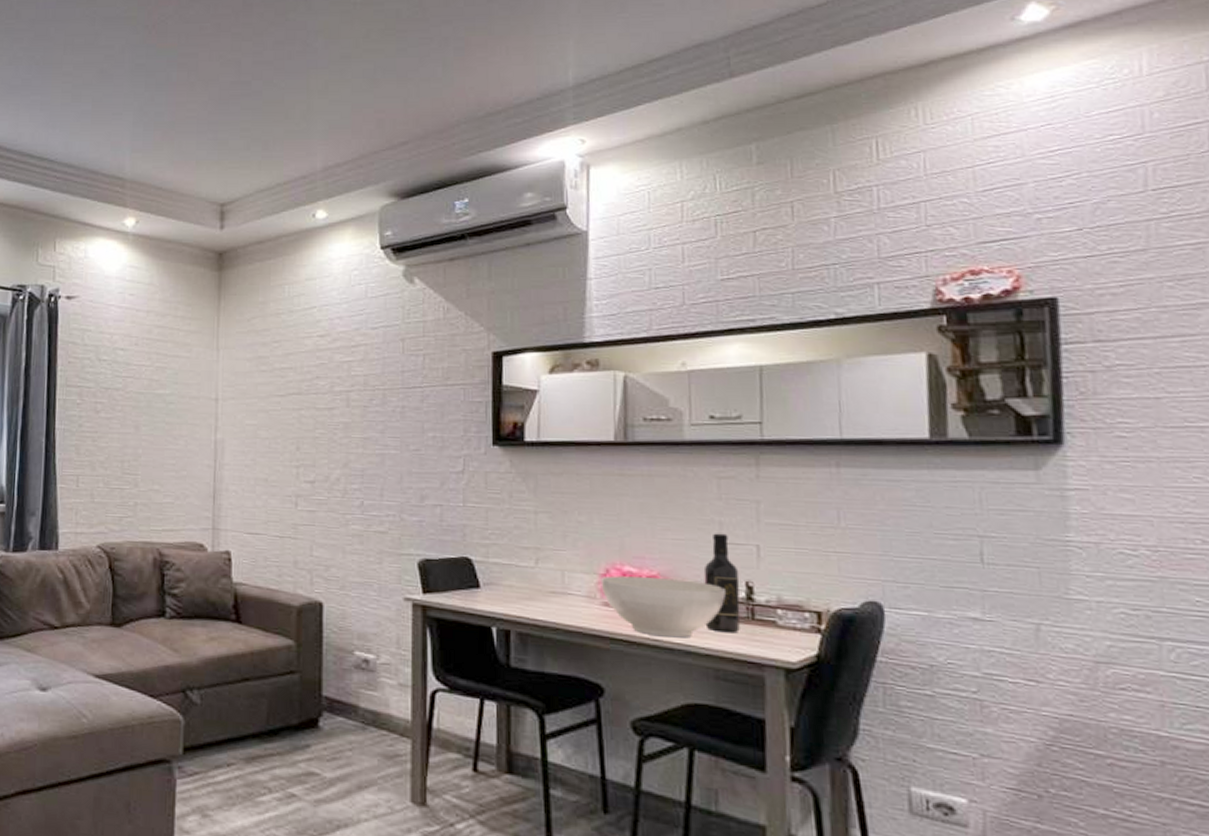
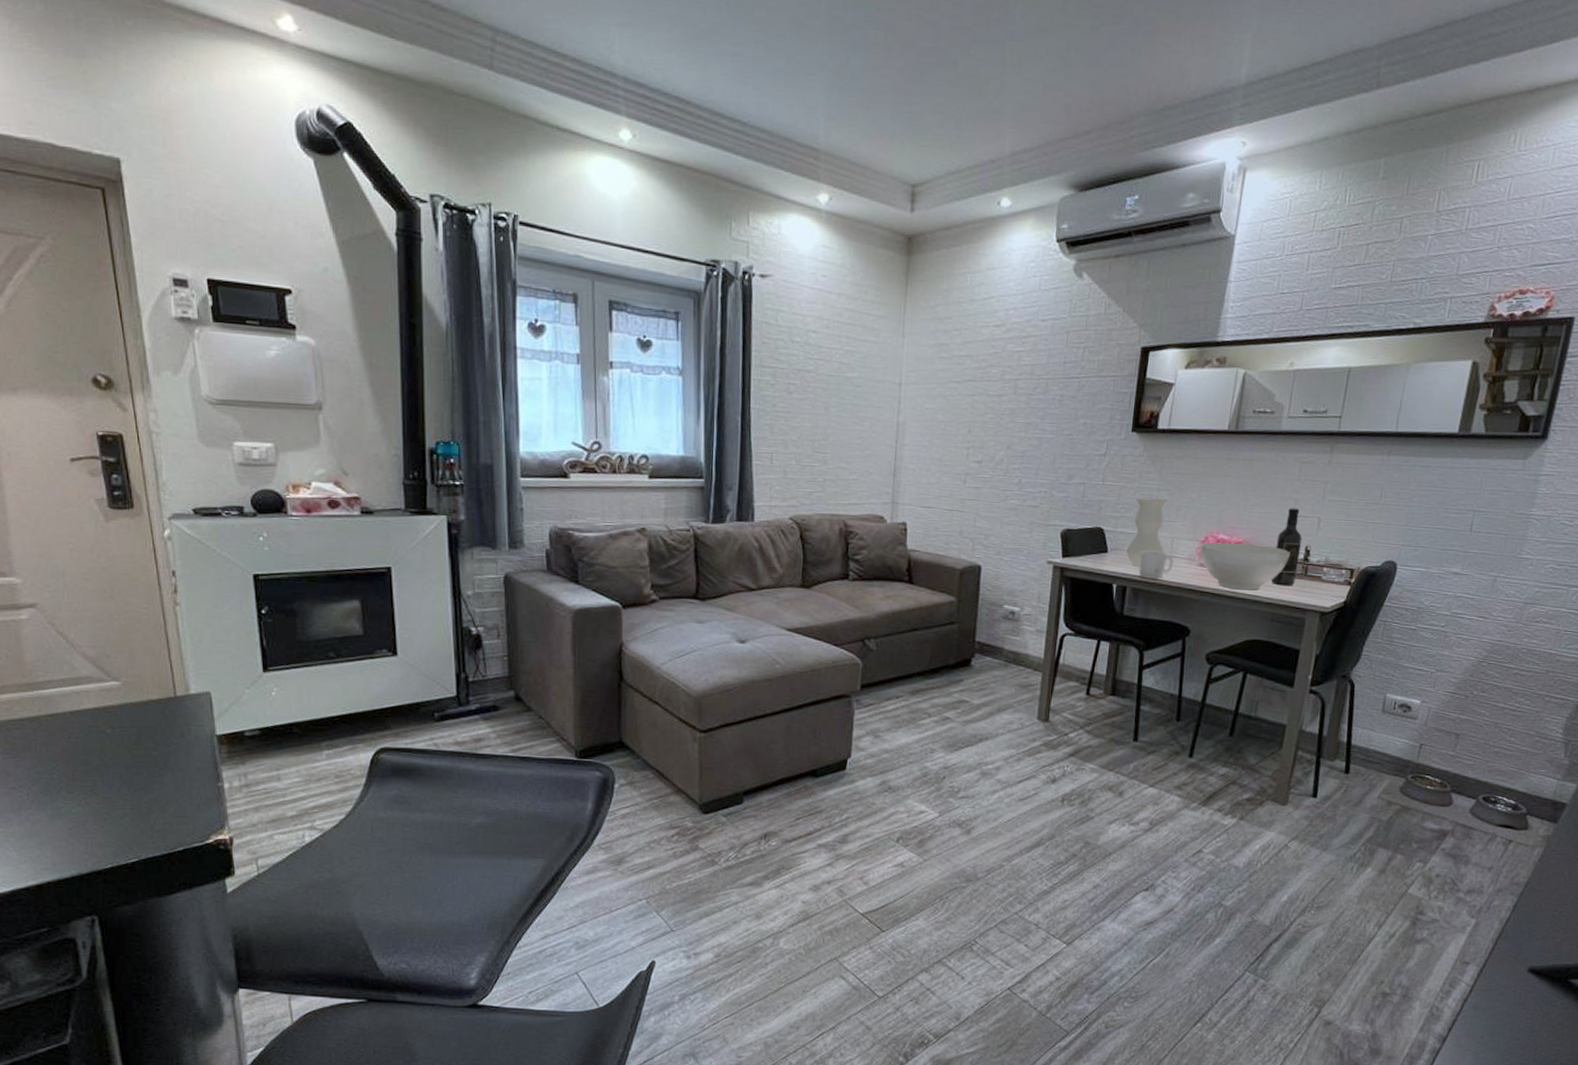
vase: none [504,521,555,608] -> present [1126,497,1168,568]
mug: none [522,586,568,622] -> present [1138,551,1174,579]

